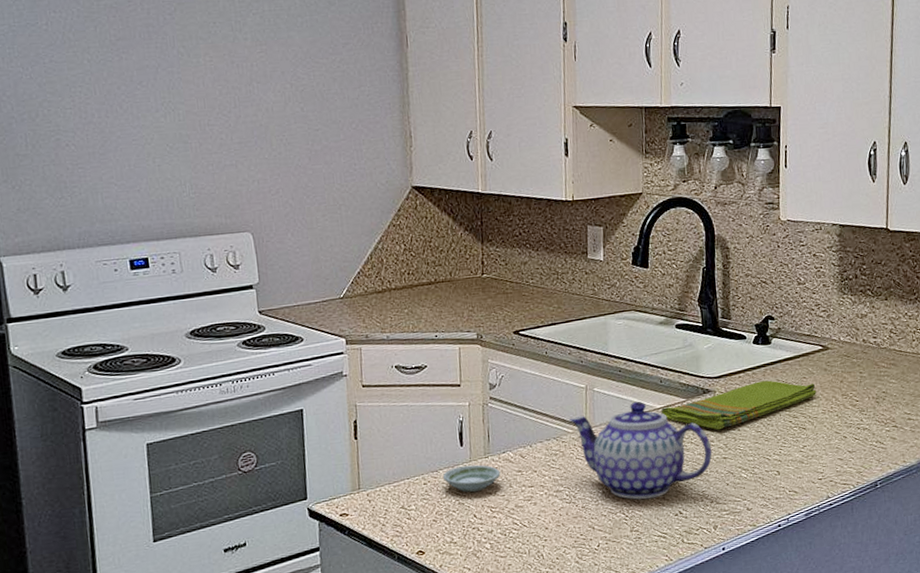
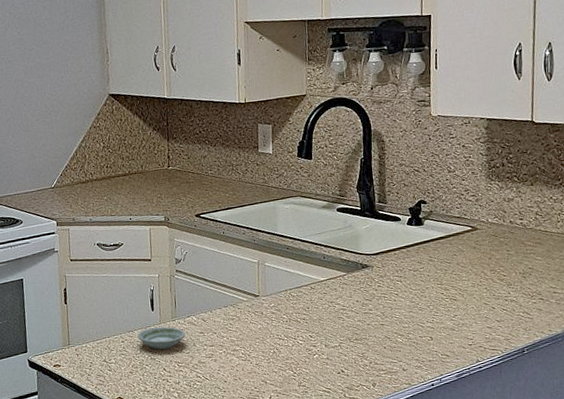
teapot: present [569,401,712,500] -> none [244,274,371,359]
dish towel: present [662,380,816,430] -> none [325,257,466,300]

